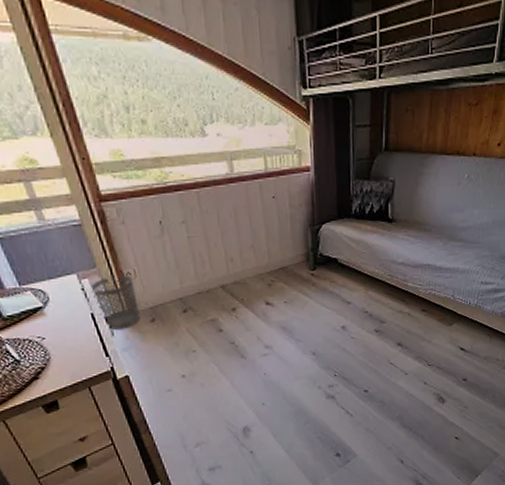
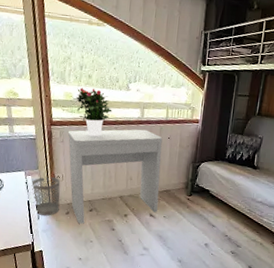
potted flower: none [125,140,187,210] -> present [73,88,112,137]
desk: none [128,189,275,331] -> present [67,129,163,224]

